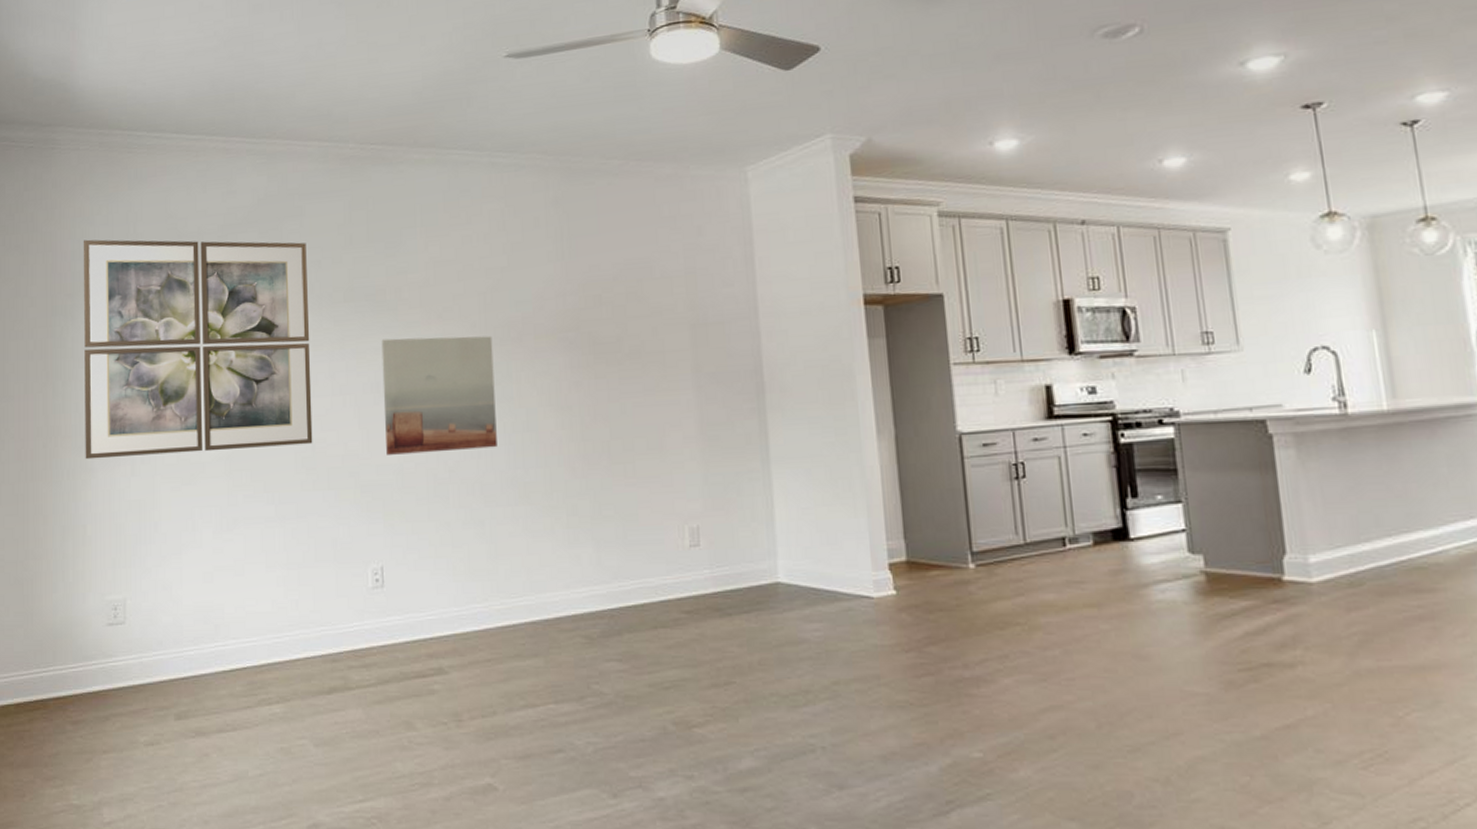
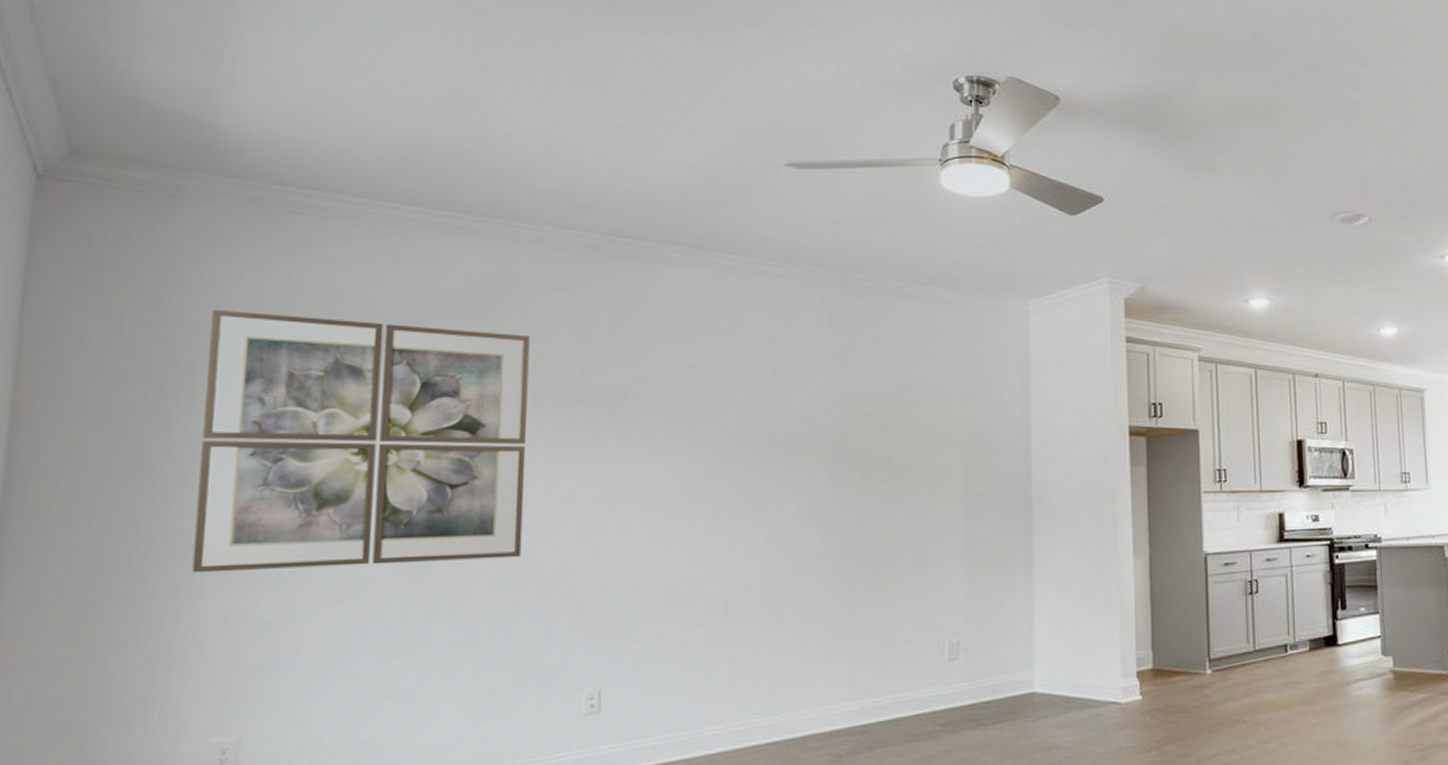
wall art: present [381,335,497,455] -> none [614,445,750,570]

